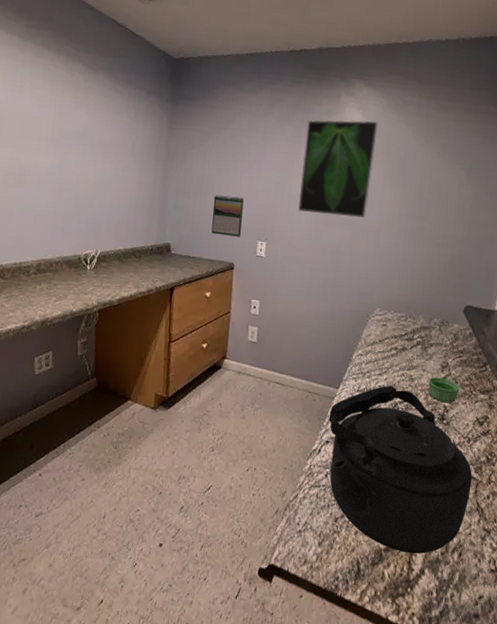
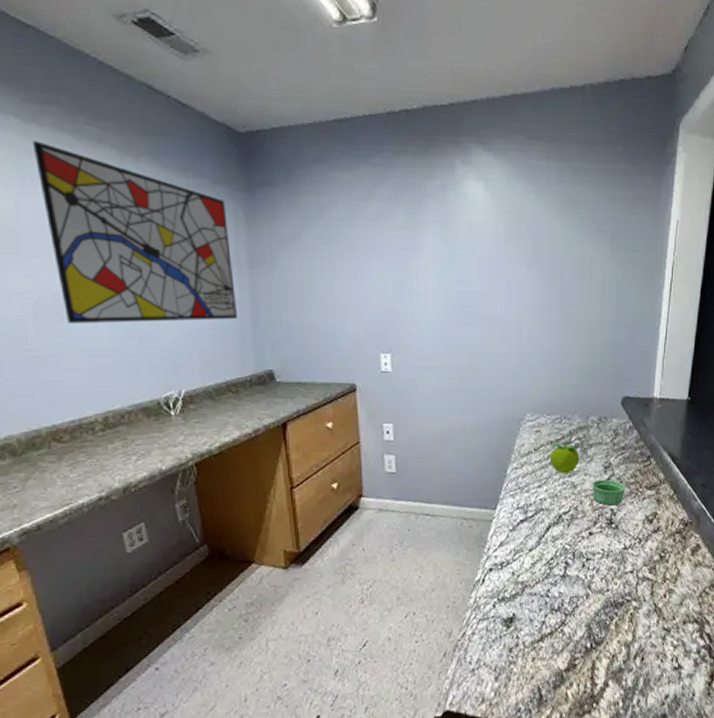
wall art: none [25,54,155,200] -> present [32,140,237,323]
calendar: present [211,194,244,237] -> none [319,303,360,352]
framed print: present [298,119,379,218] -> none [420,193,505,313]
kettle: present [328,385,473,554] -> none [489,497,647,669]
fruit: none [392,338,420,367] -> present [549,444,580,474]

